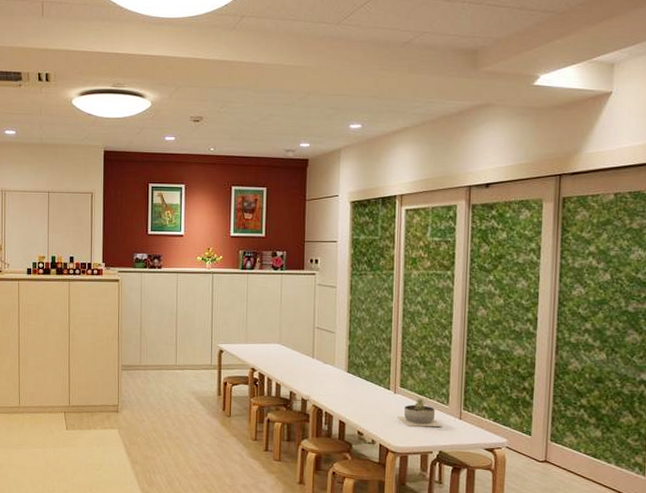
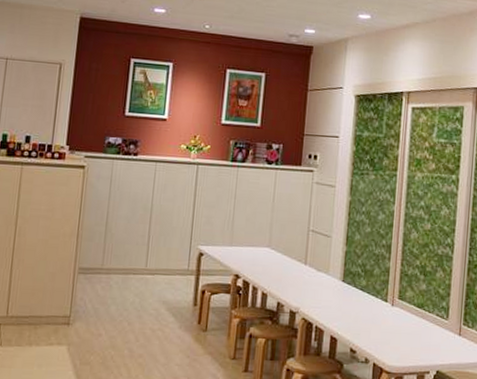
succulent planter: present [397,398,443,428] -> none [394,311,441,345]

